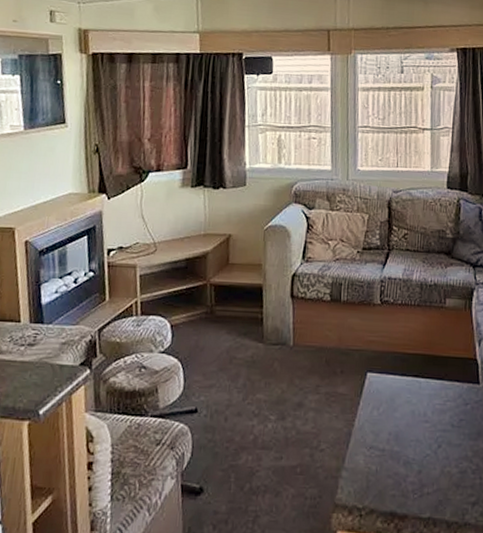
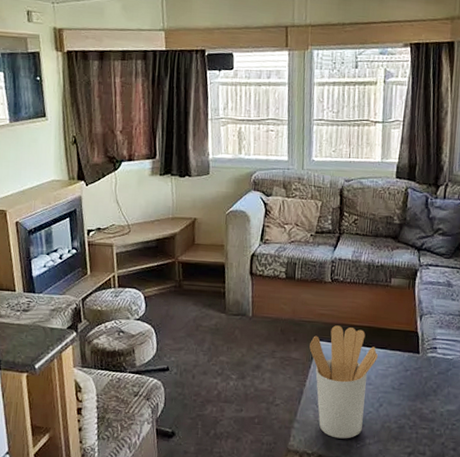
utensil holder: none [358,354,434,489] -> present [309,325,378,439]

